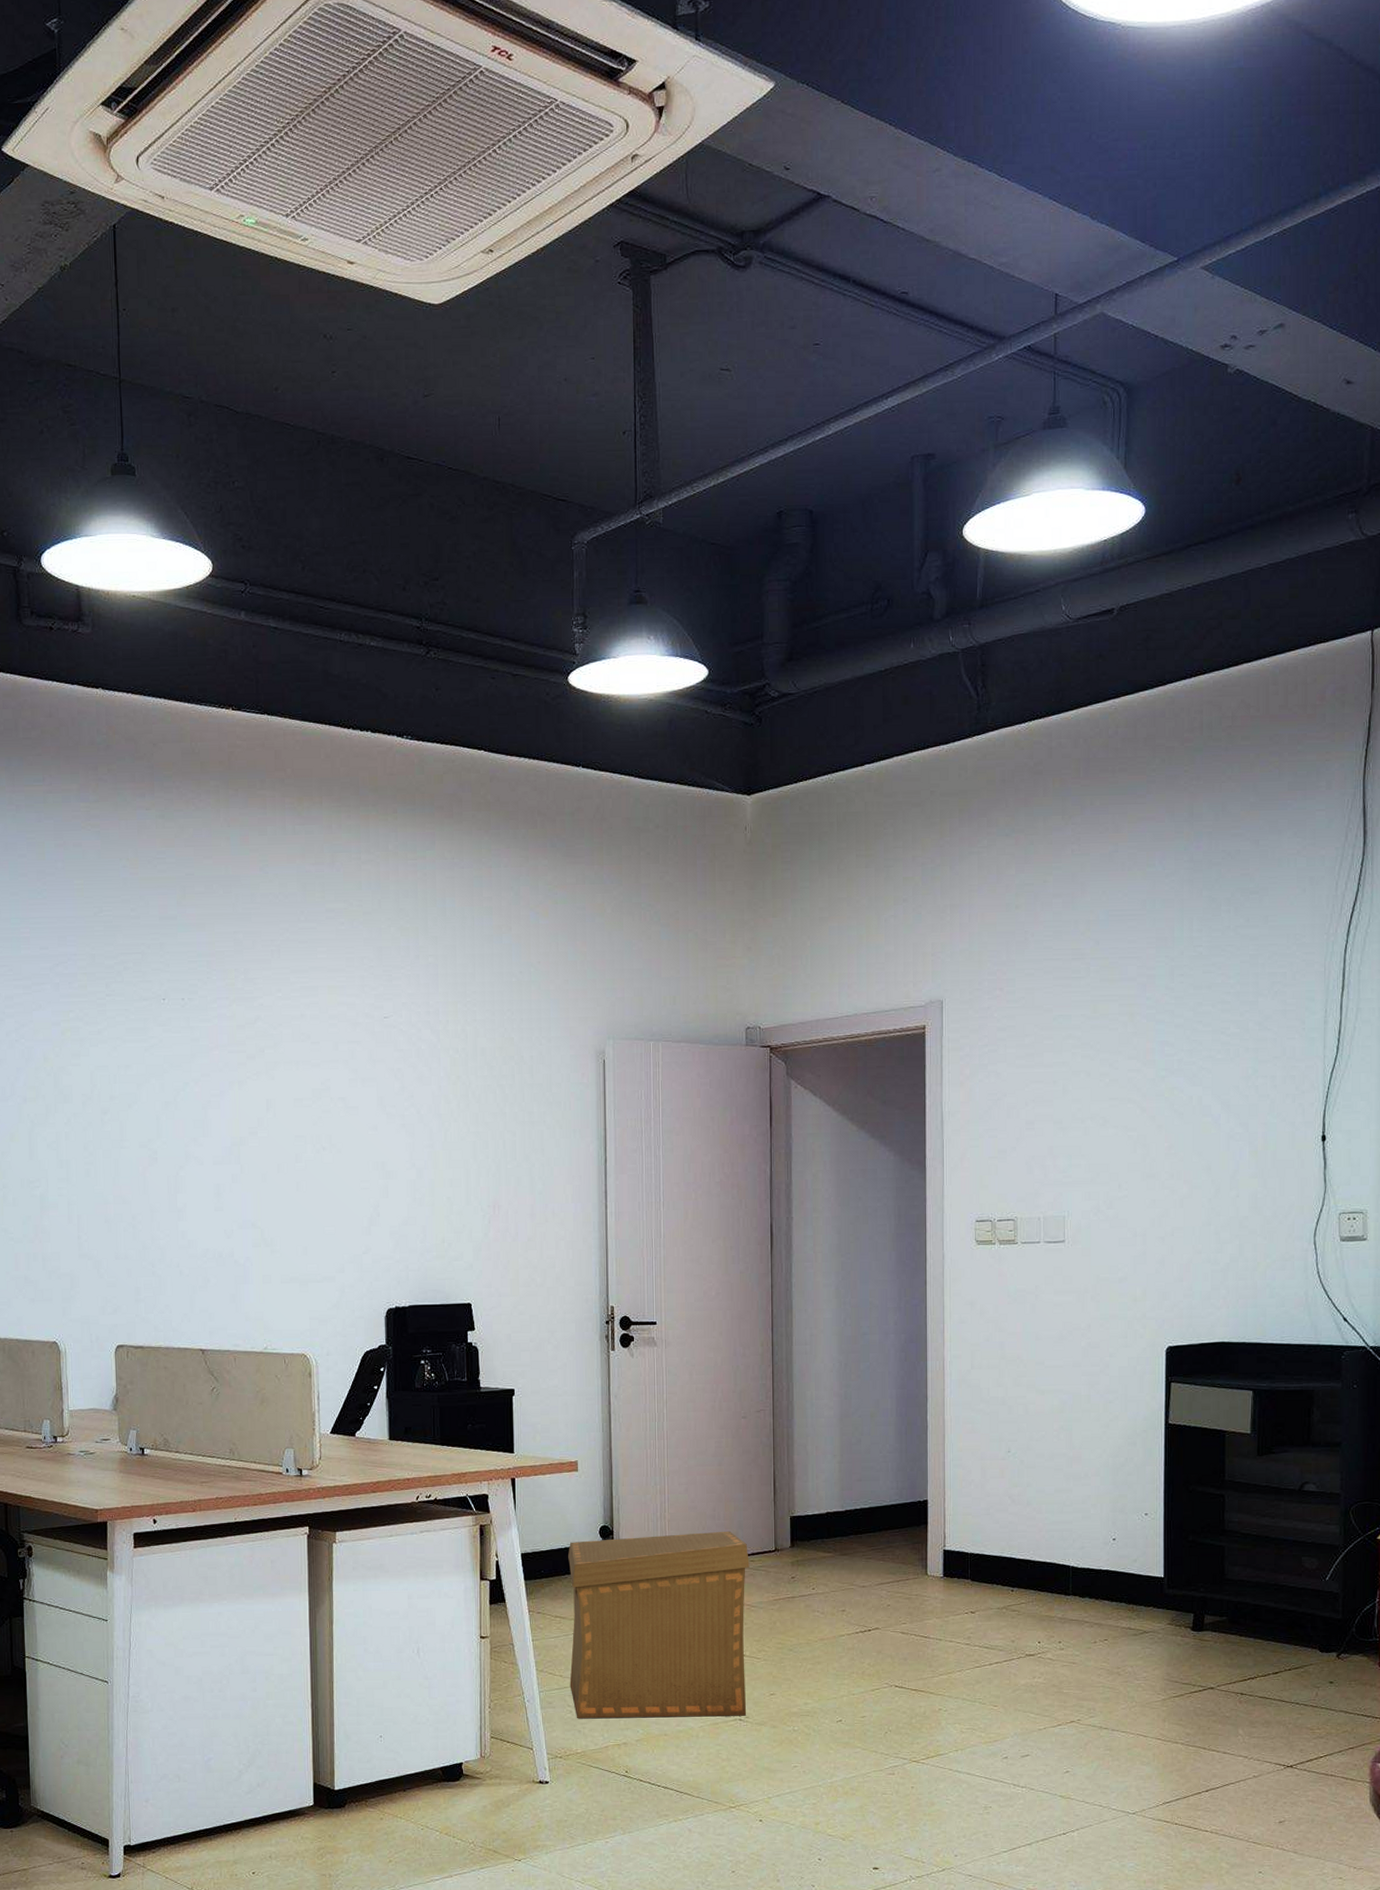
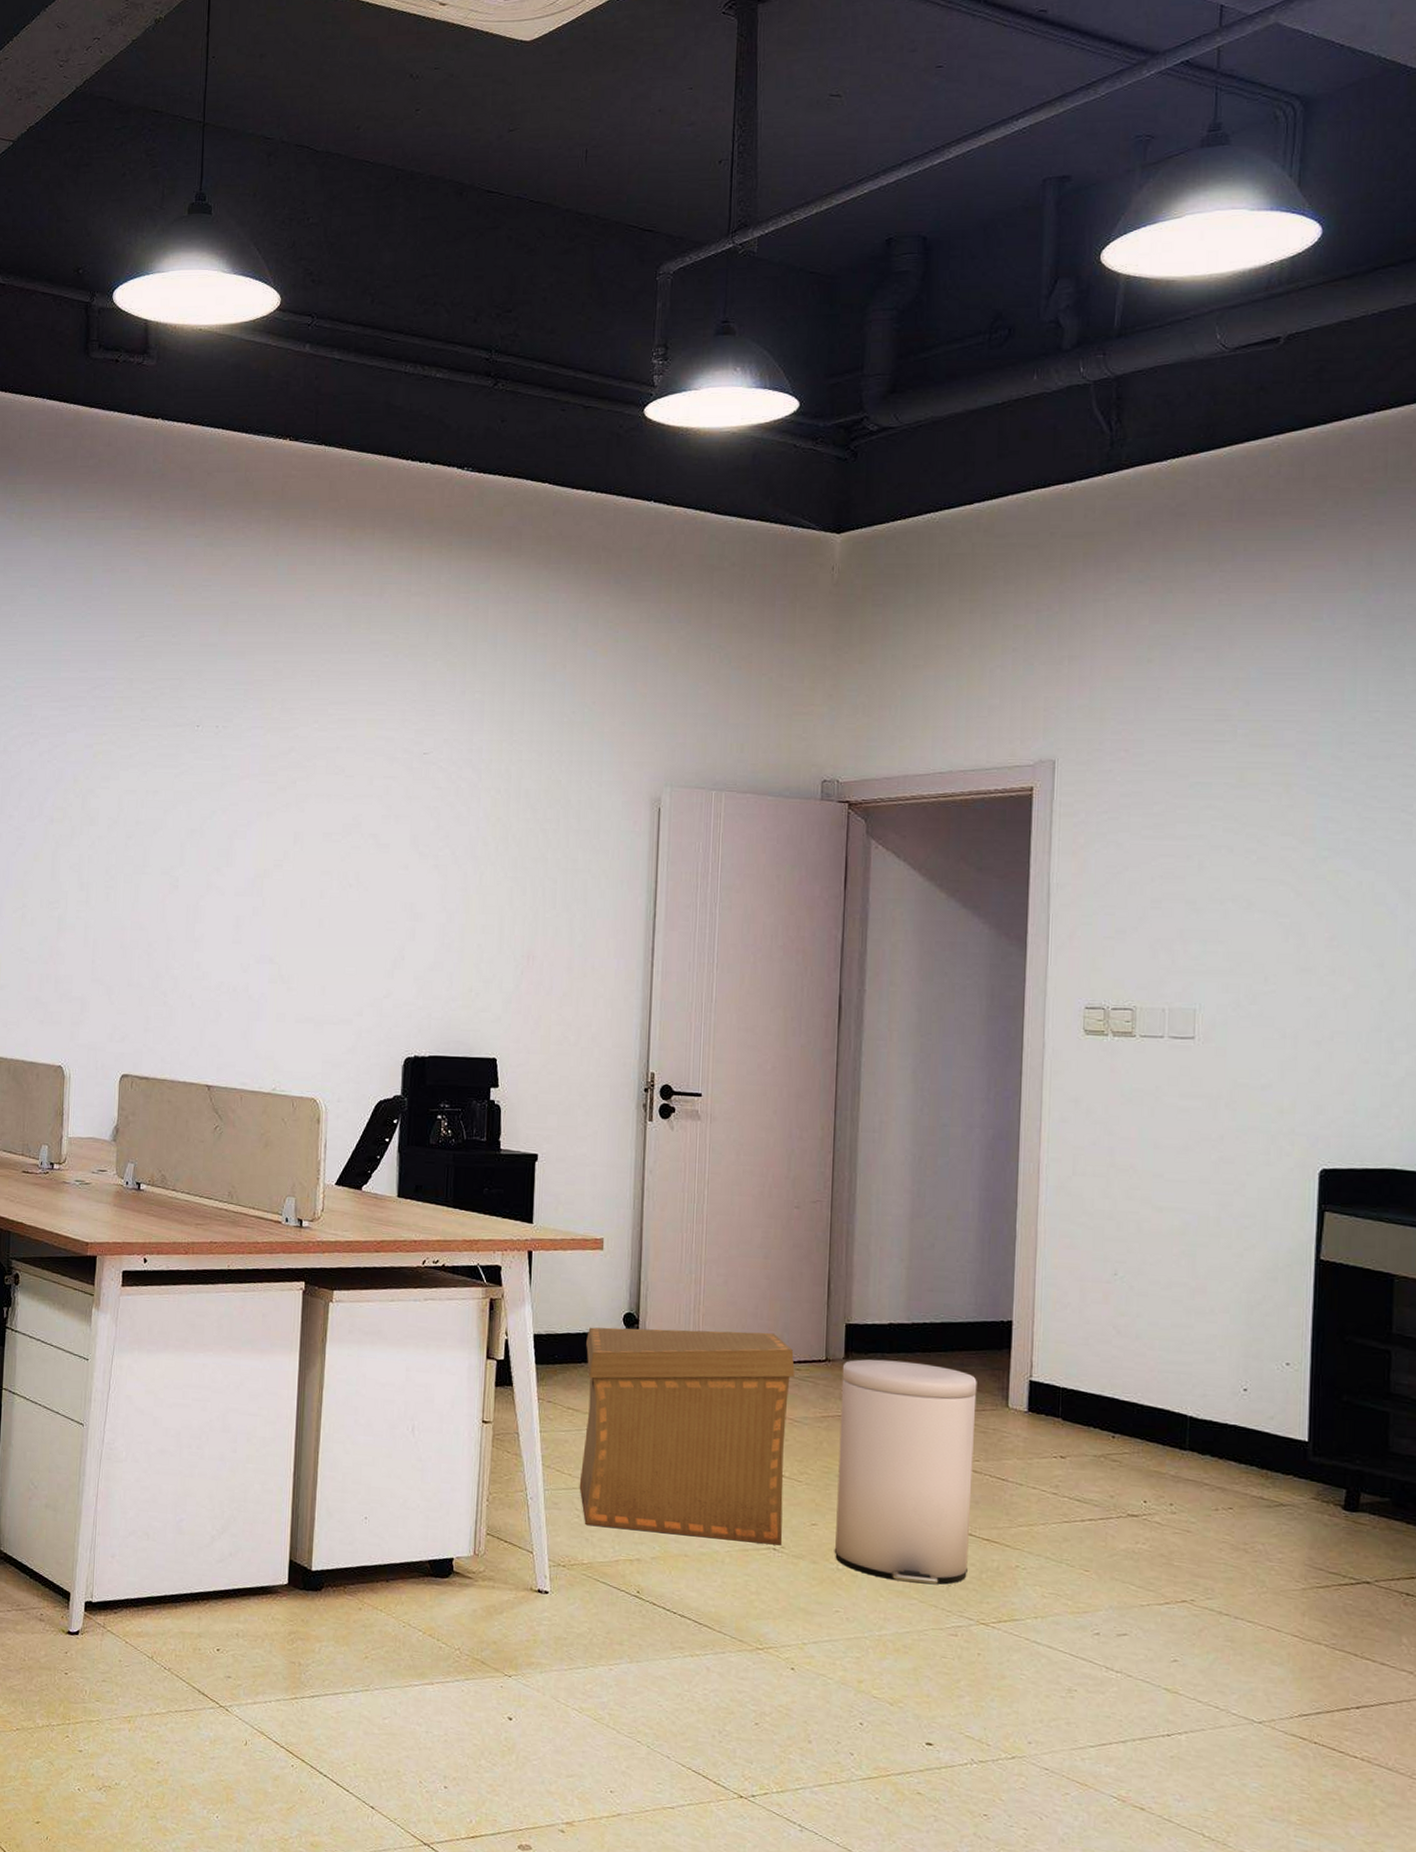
pedal bin: none [789,1544,901,1734] -> present [834,1359,977,1585]

